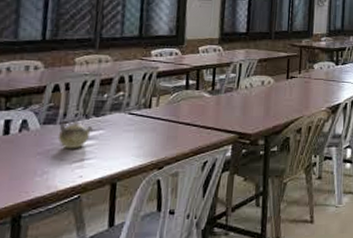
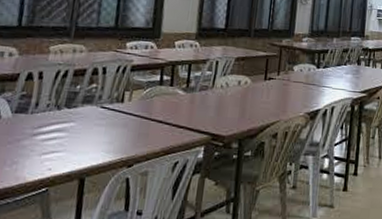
teapot: present [57,120,93,149] -> none [28,109,64,141]

